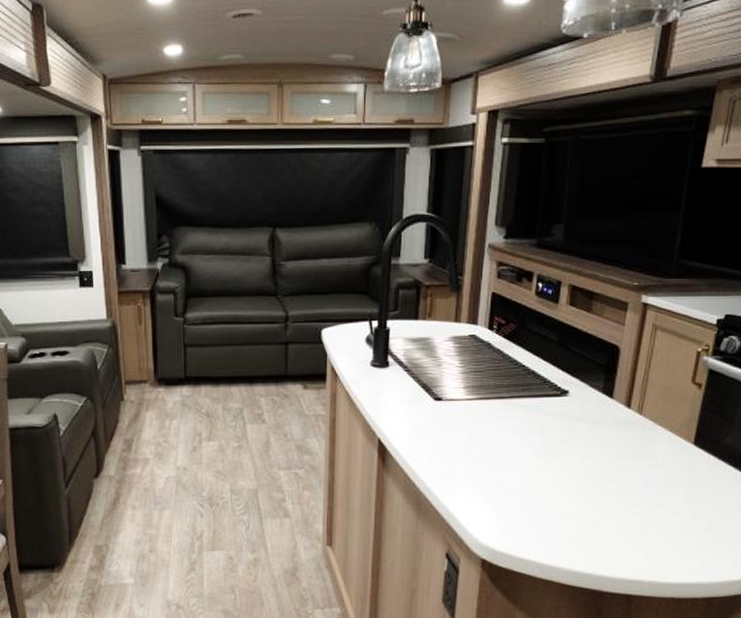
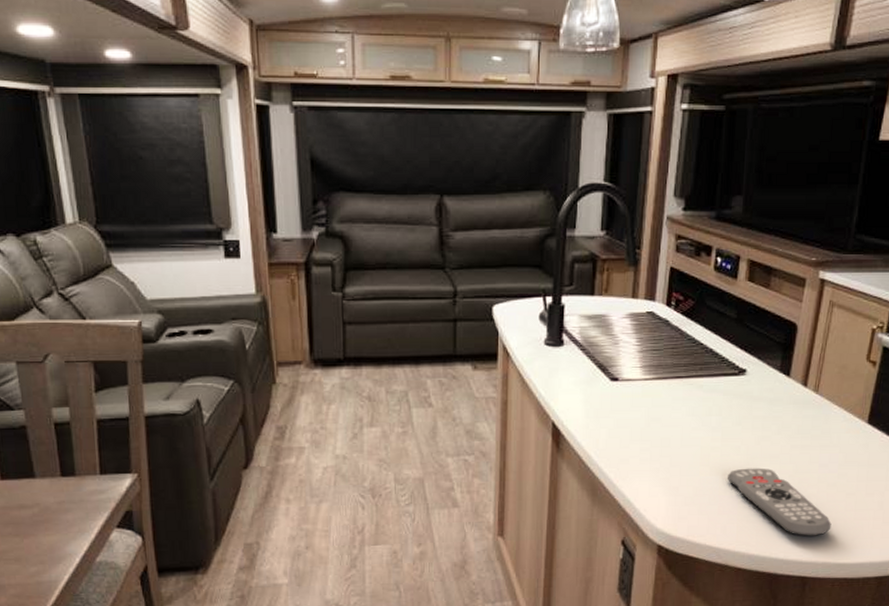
remote control: none [550,486,658,555] -> present [727,468,832,537]

